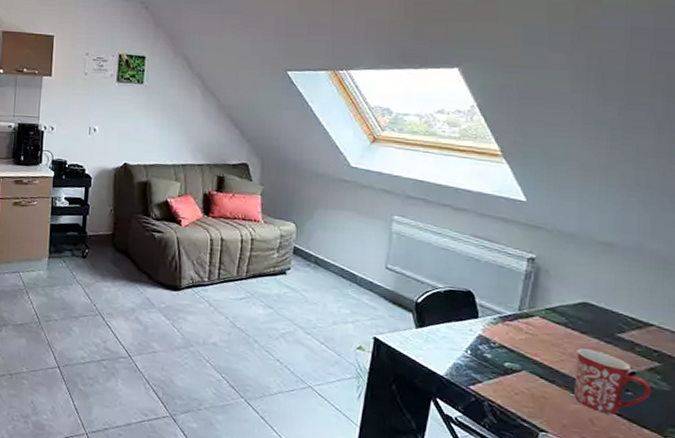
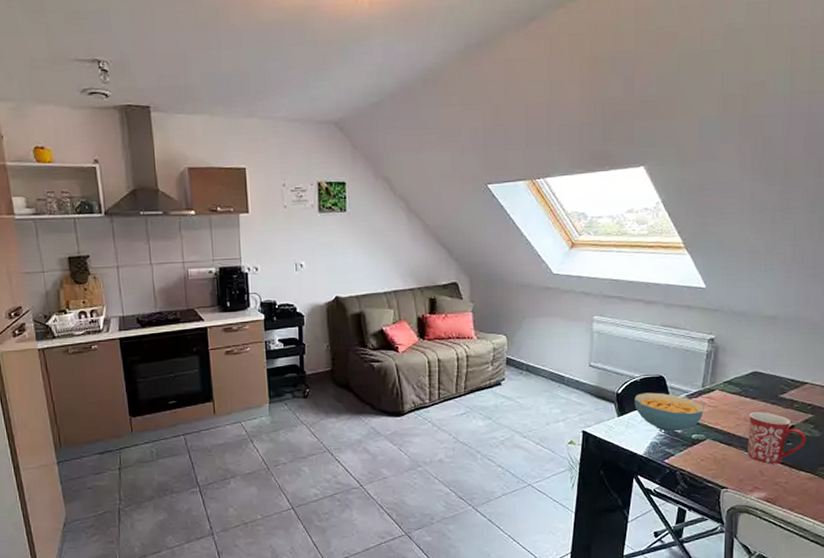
cereal bowl: none [436,306,520,356] -> present [634,392,704,432]

